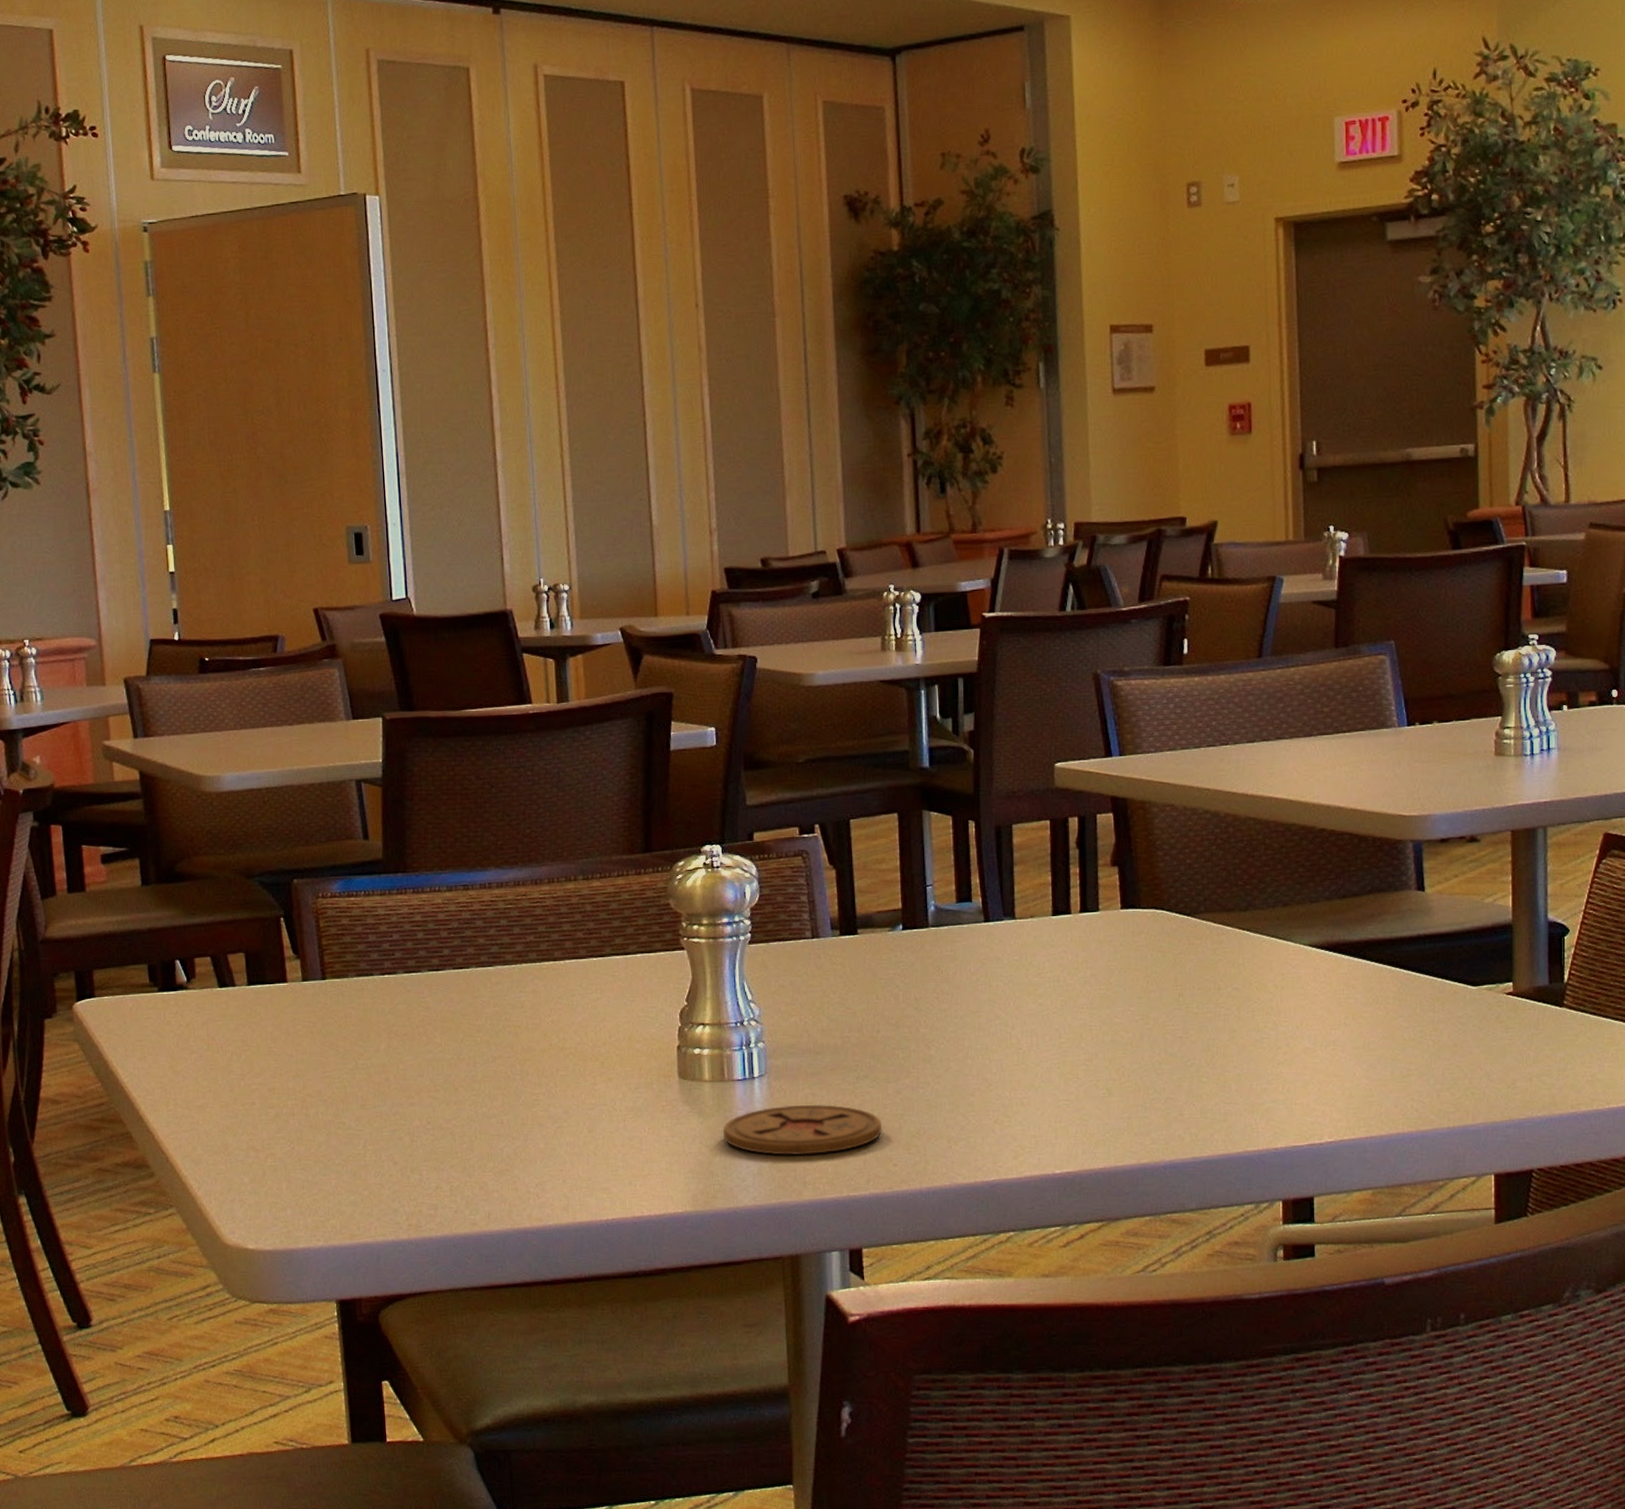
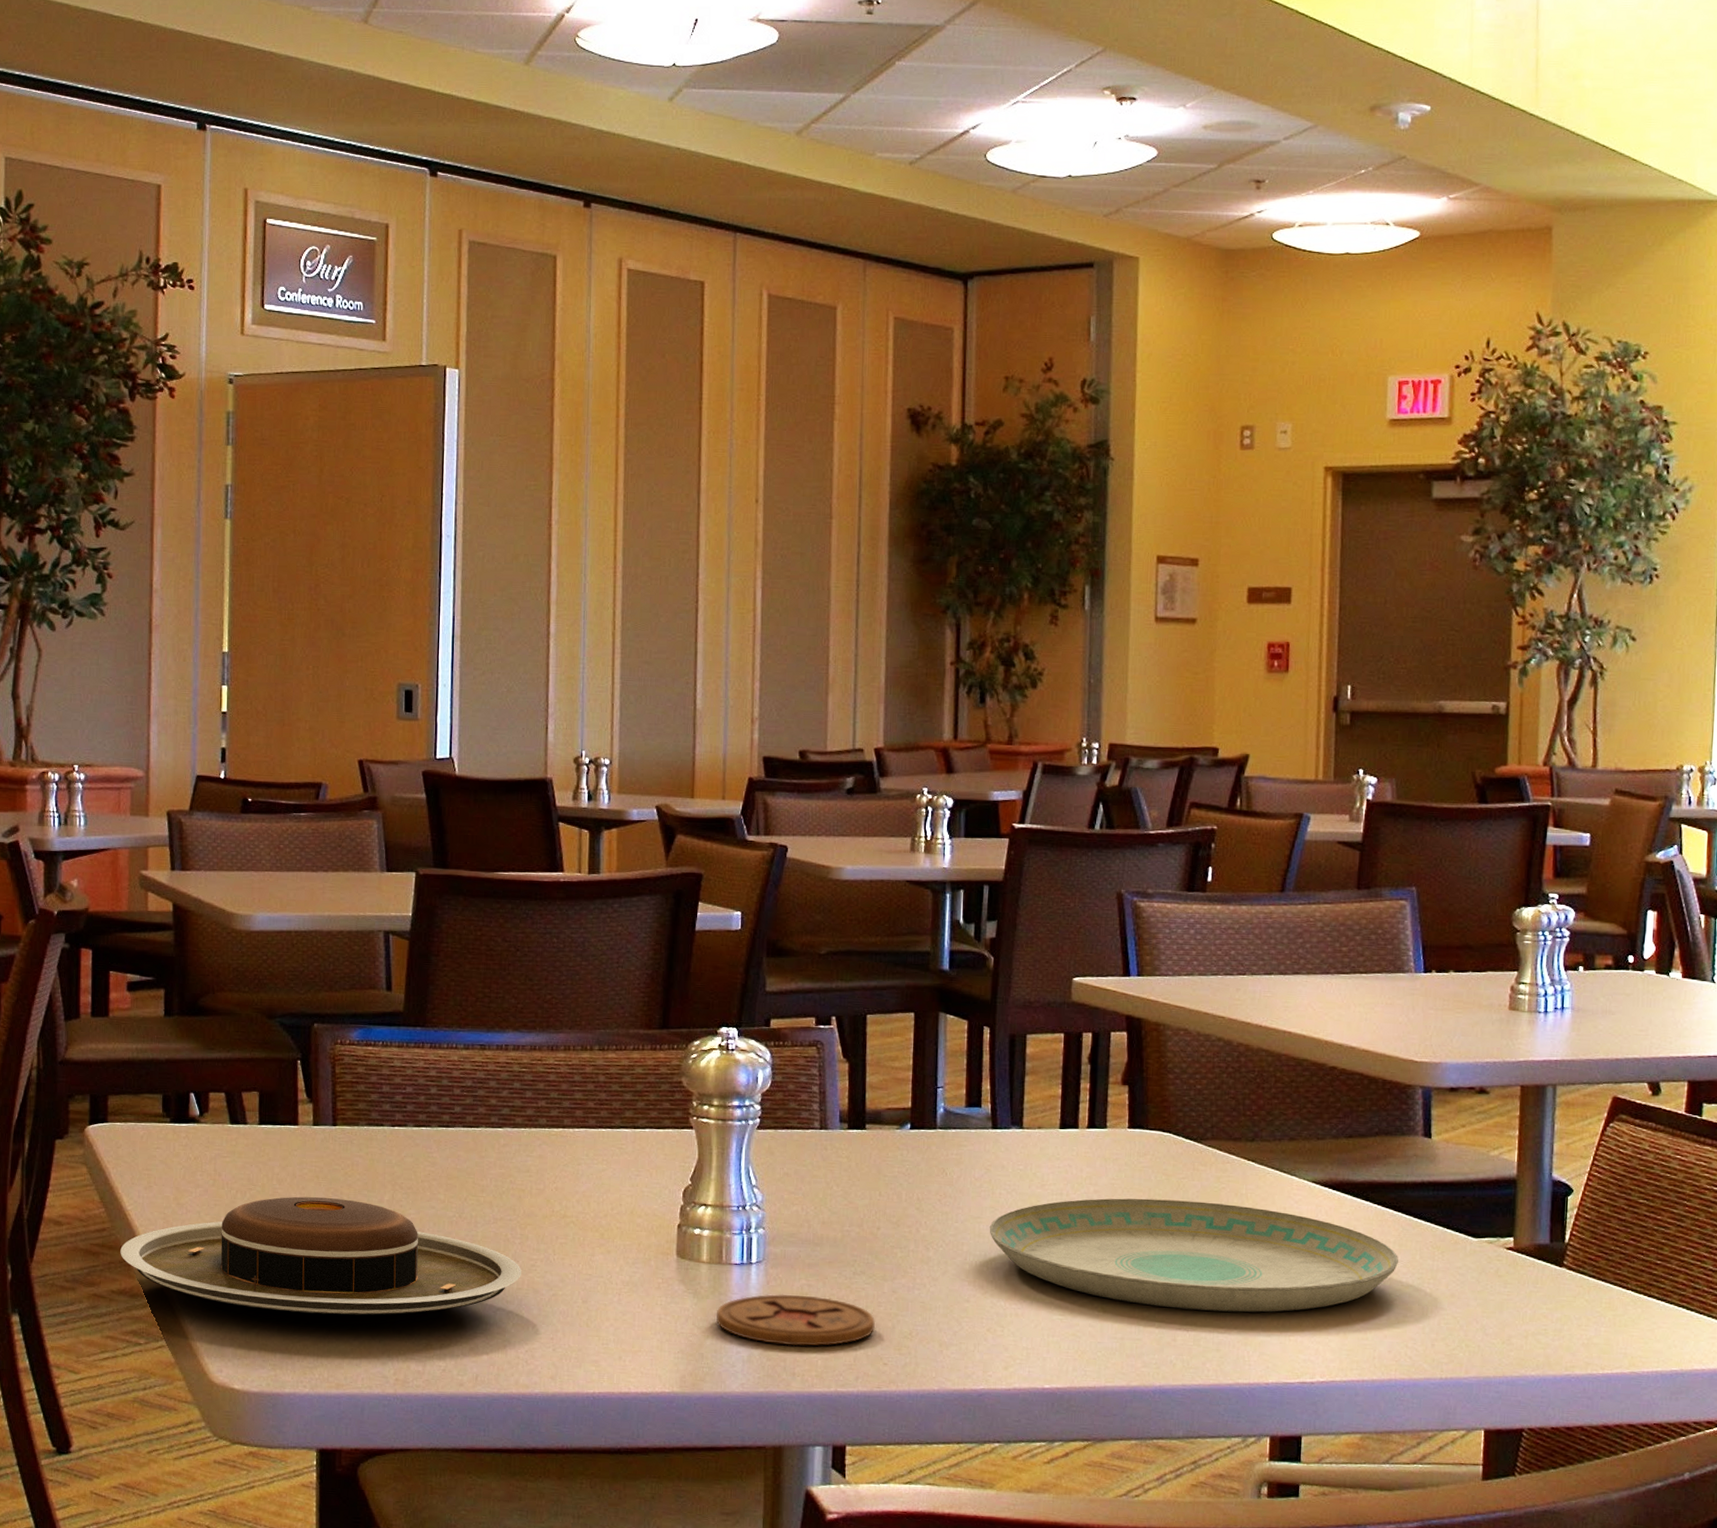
plate: none [120,1051,525,1168] -> present [120,1196,521,1315]
plate: none [989,975,1400,1084] -> present [989,1198,1399,1313]

